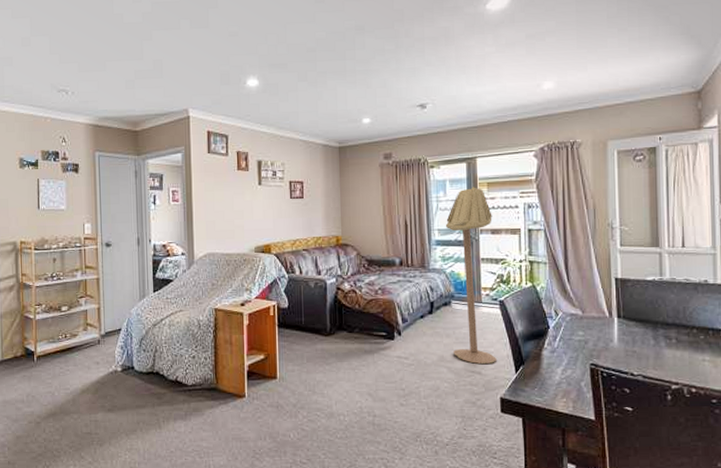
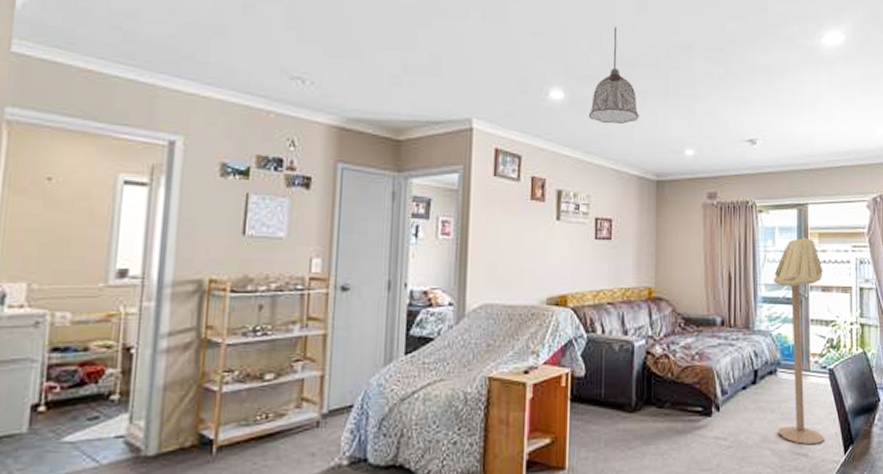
pendant lamp: none [280,19,321,103] -> present [589,27,639,124]

